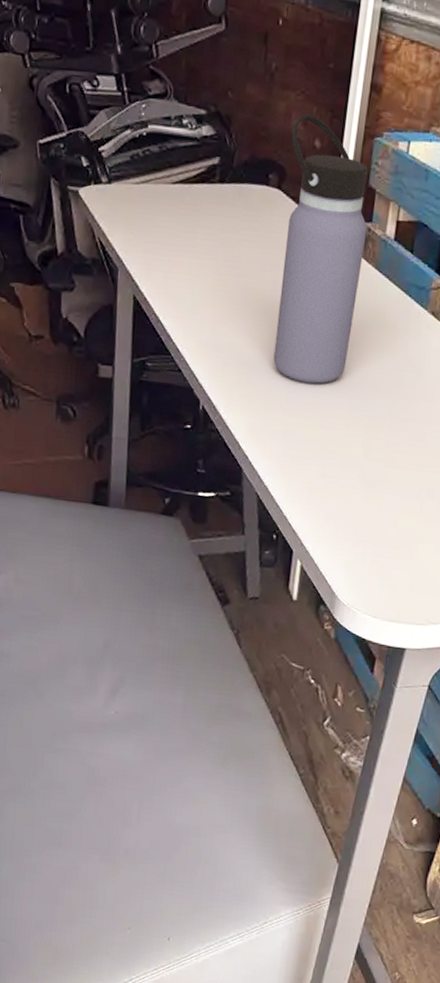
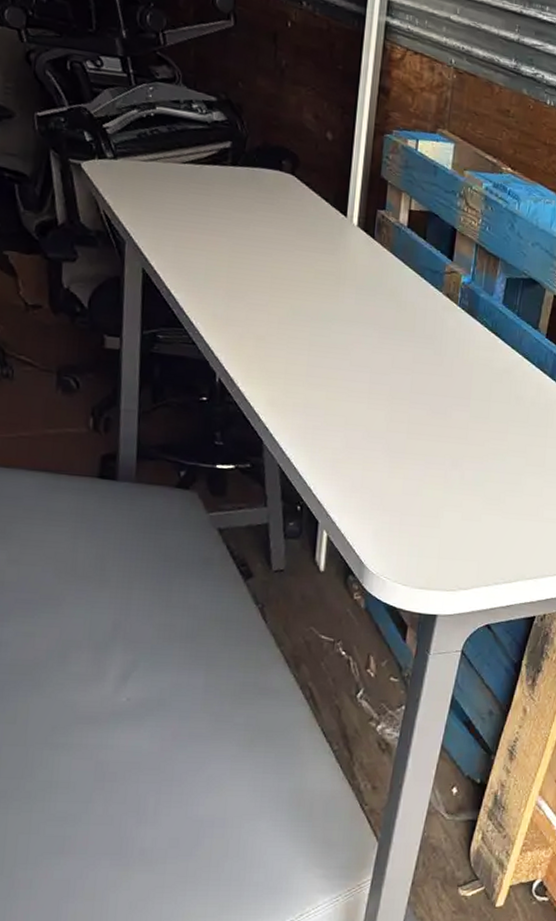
water bottle: present [273,113,368,384] -> none [292,108,381,359]

